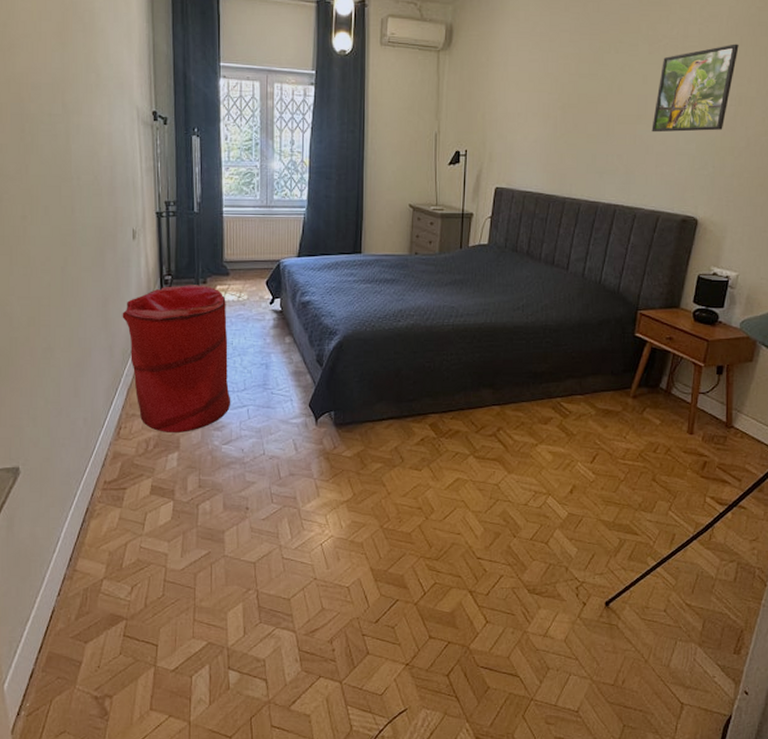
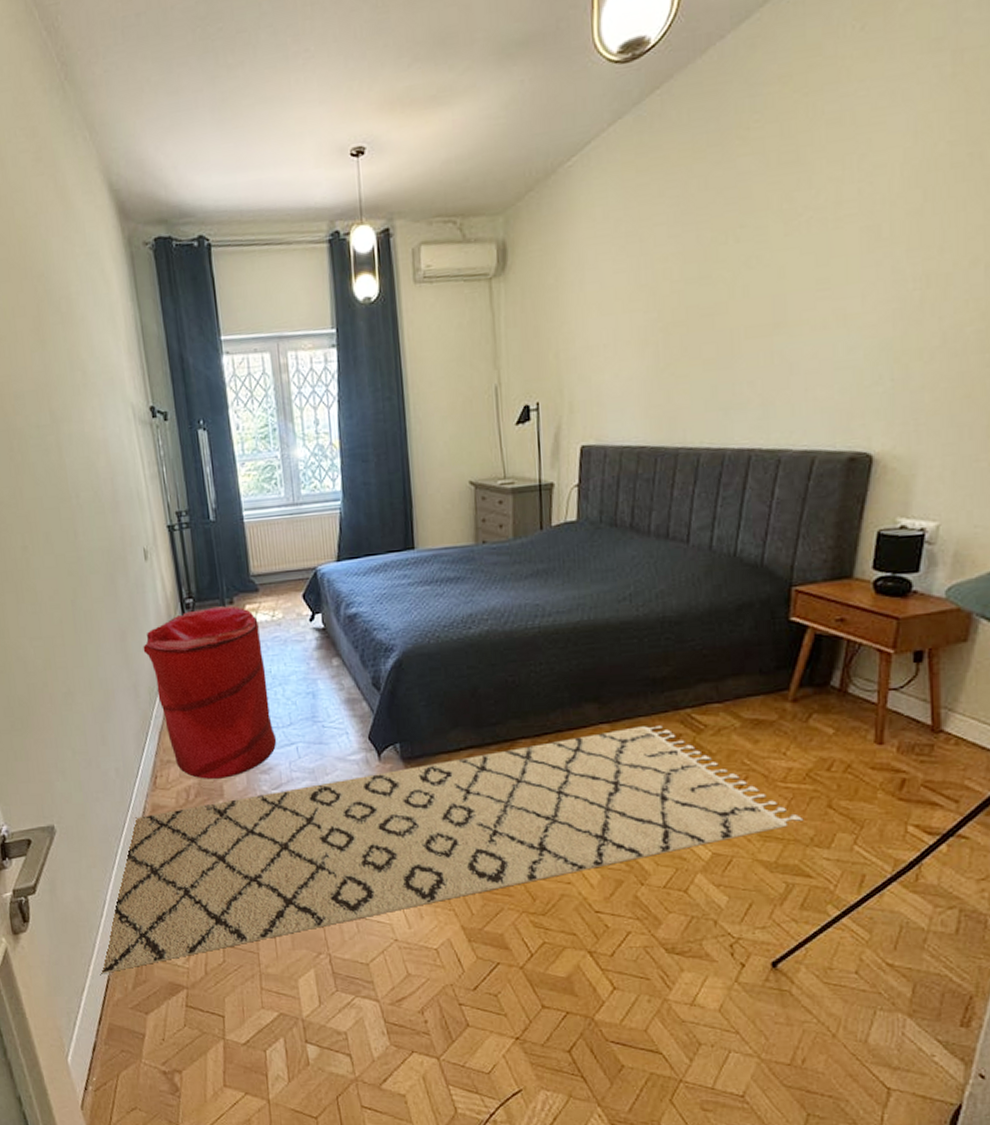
rug: none [47,409,635,606] -> present [101,725,804,974]
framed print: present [651,44,739,133] -> none [795,200,922,344]

